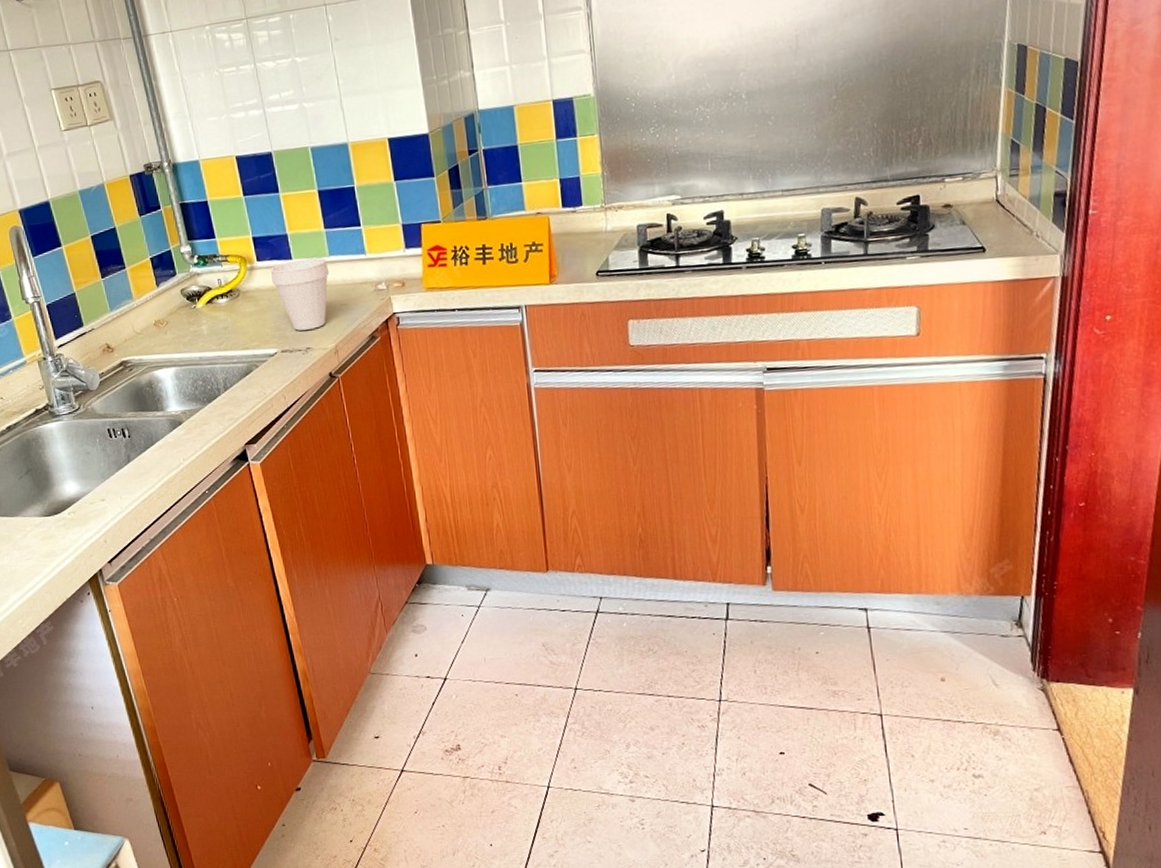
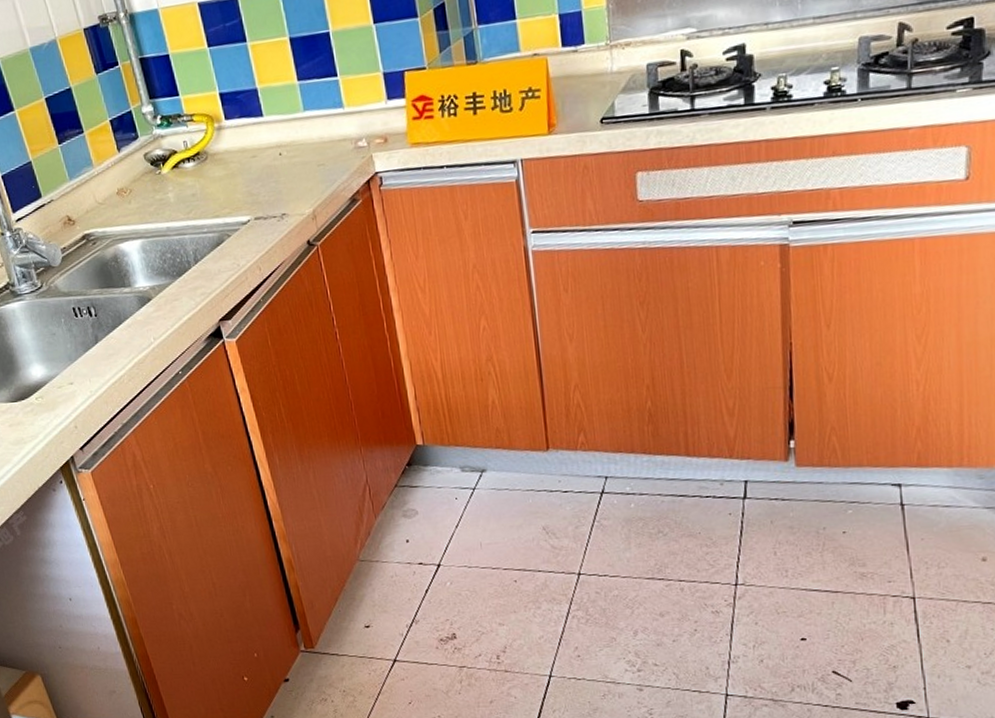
cup: present [270,257,330,331] -> none [239,113,305,195]

